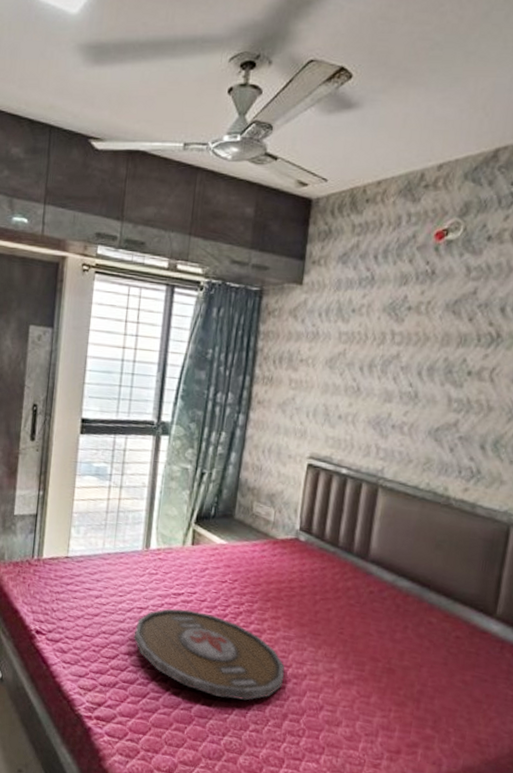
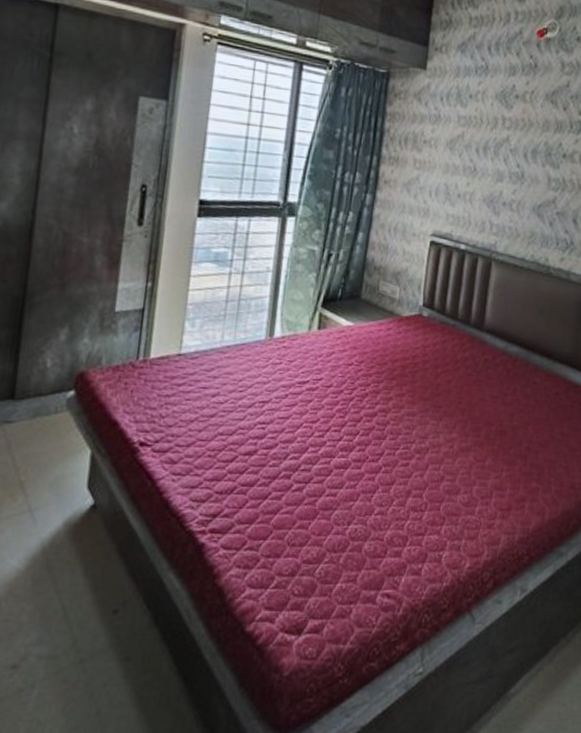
serving tray: present [133,608,285,701] -> none [254,397,409,485]

